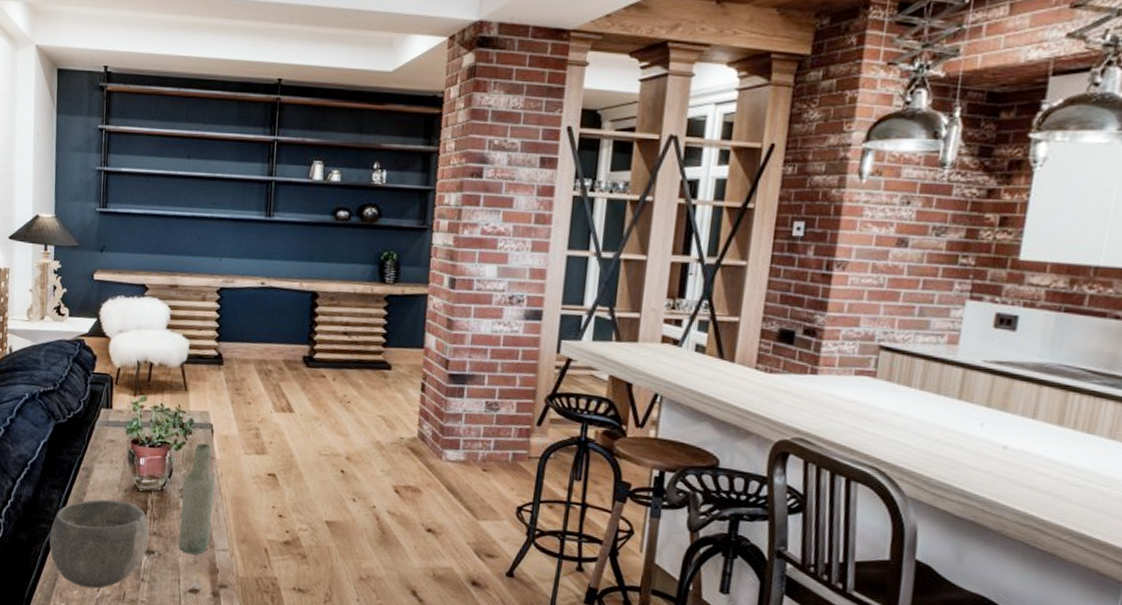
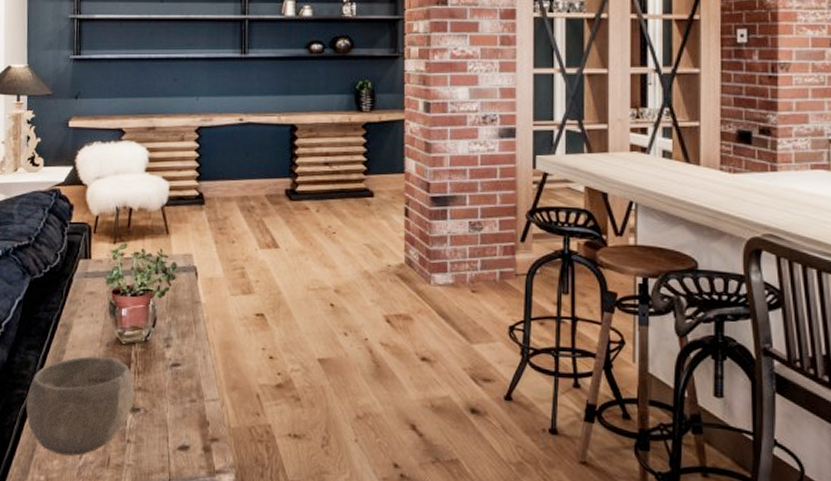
bottle: present [179,443,216,555] -> none [166,287,202,409]

